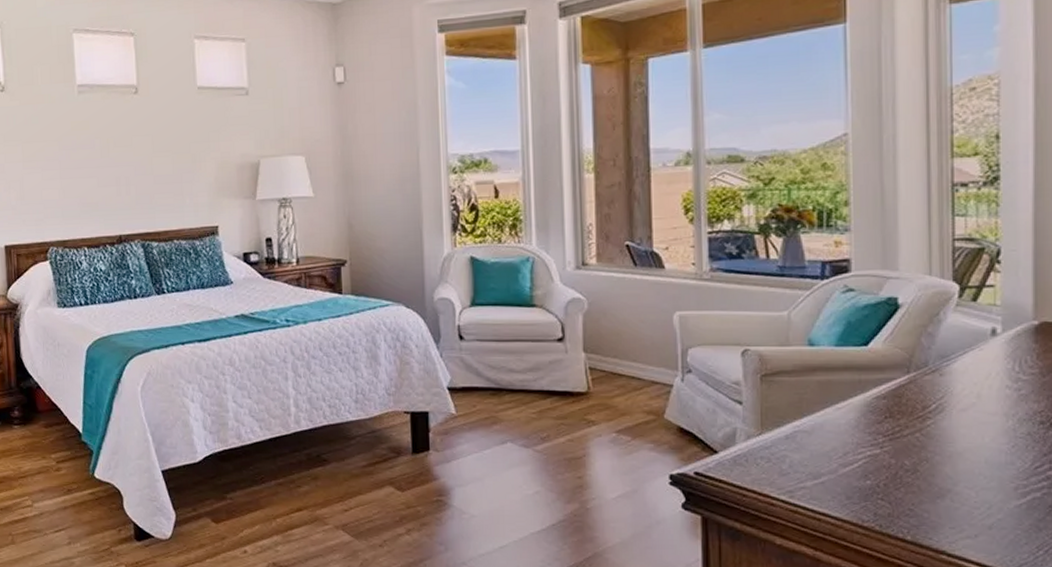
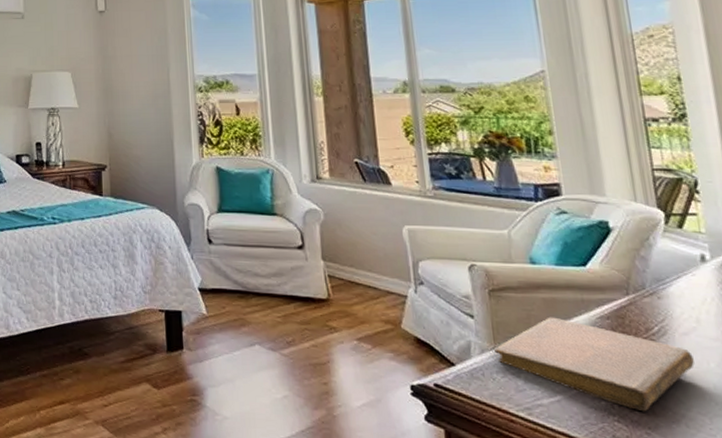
notebook: none [760,399,968,489] -> present [493,317,694,412]

